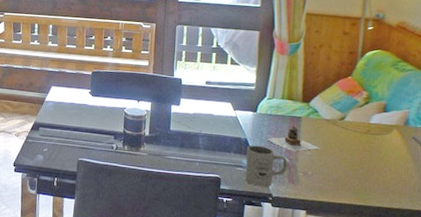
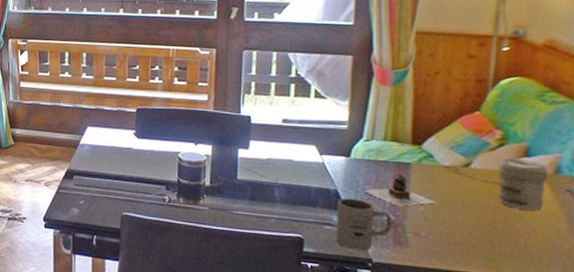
jar: none [365,113,400,154] -> present [499,158,549,211]

